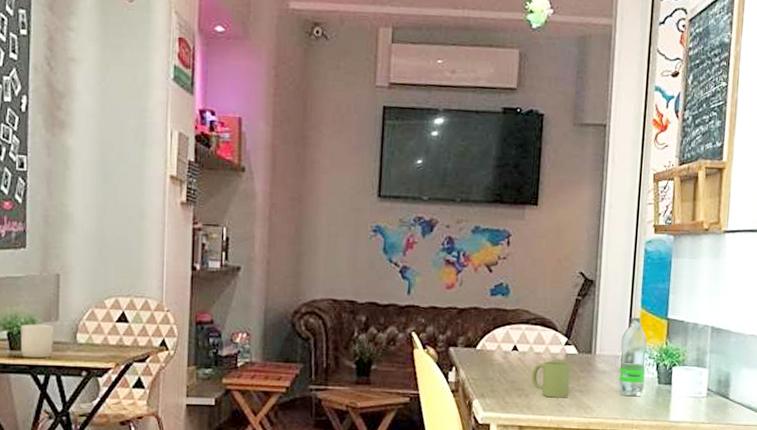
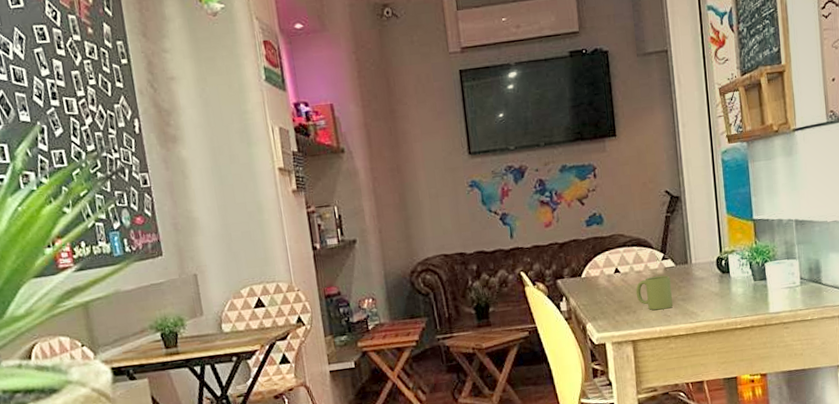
mug: present [20,324,55,358] -> none [171,320,204,353]
bottle: present [618,317,647,397] -> none [713,223,742,298]

